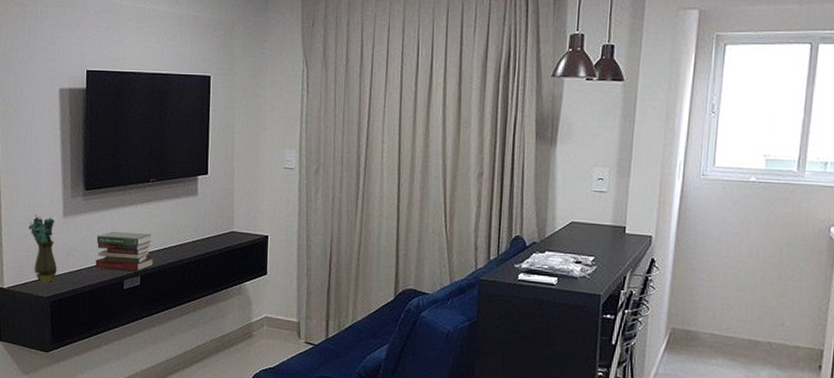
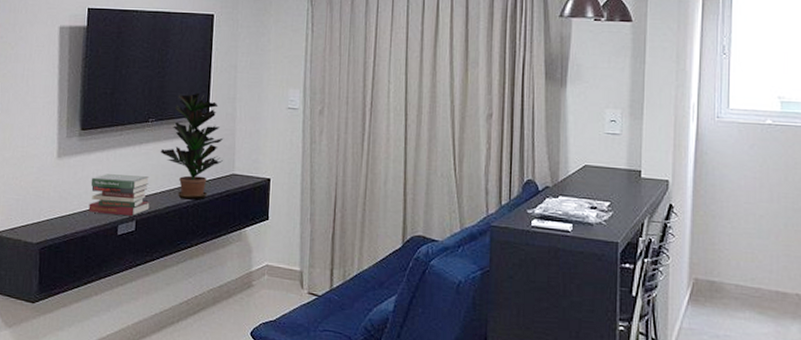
vase: present [29,215,57,283] -> none [20,156,49,228]
potted plant: none [161,154,223,256] -> present [160,94,224,200]

